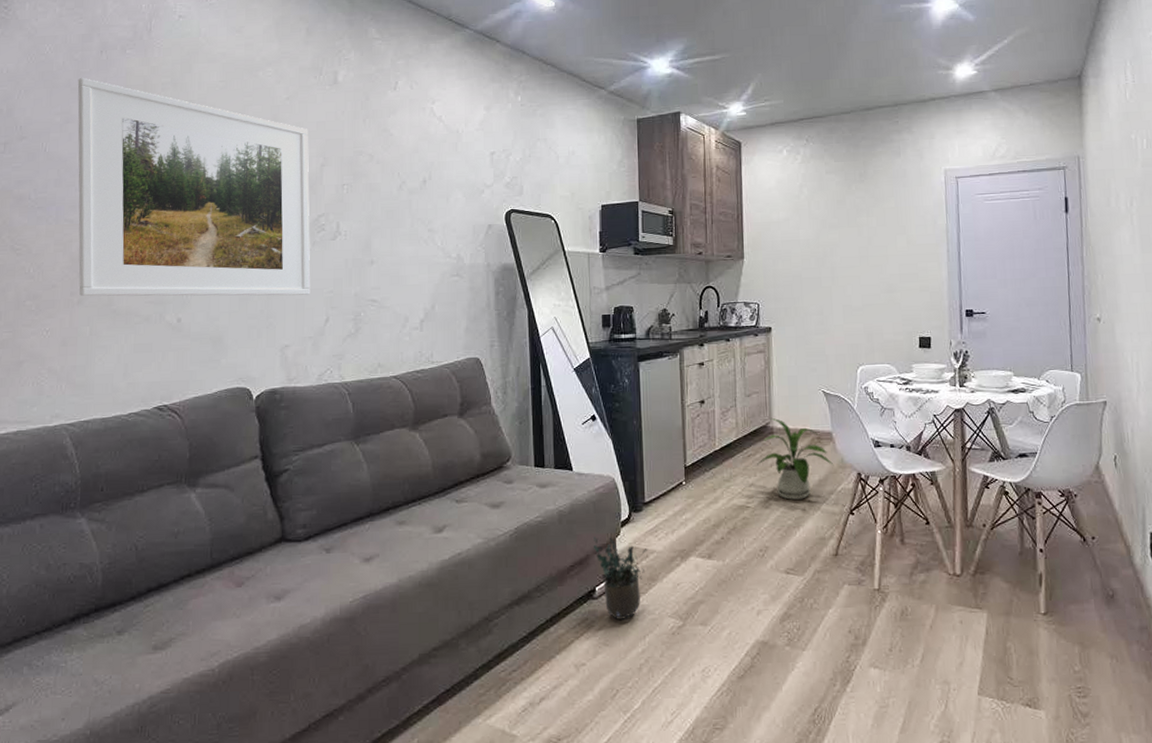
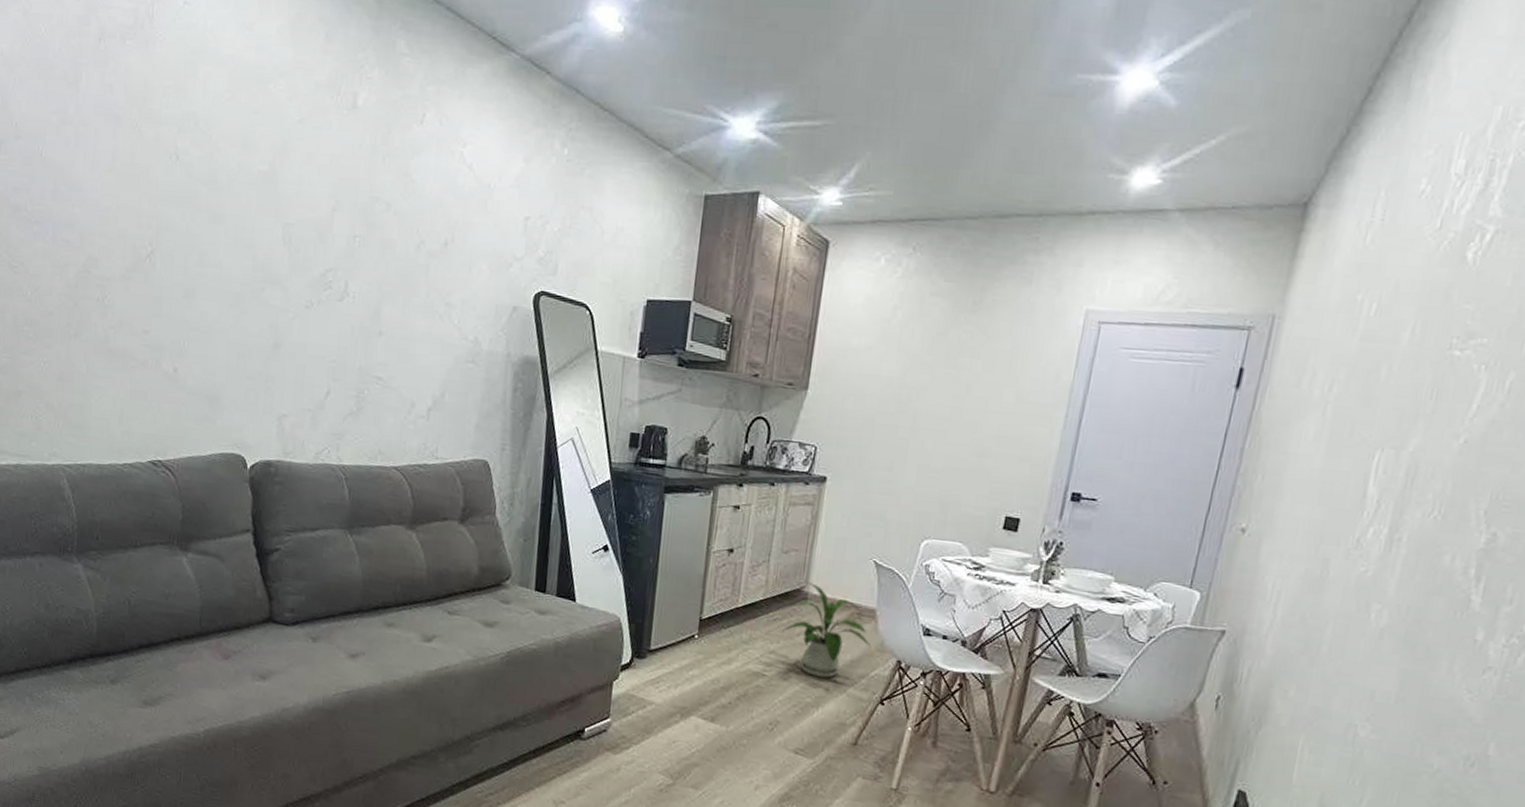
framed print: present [77,77,311,297] -> none [74,69,321,362]
potted plant: present [593,536,649,620] -> none [587,675,647,767]

